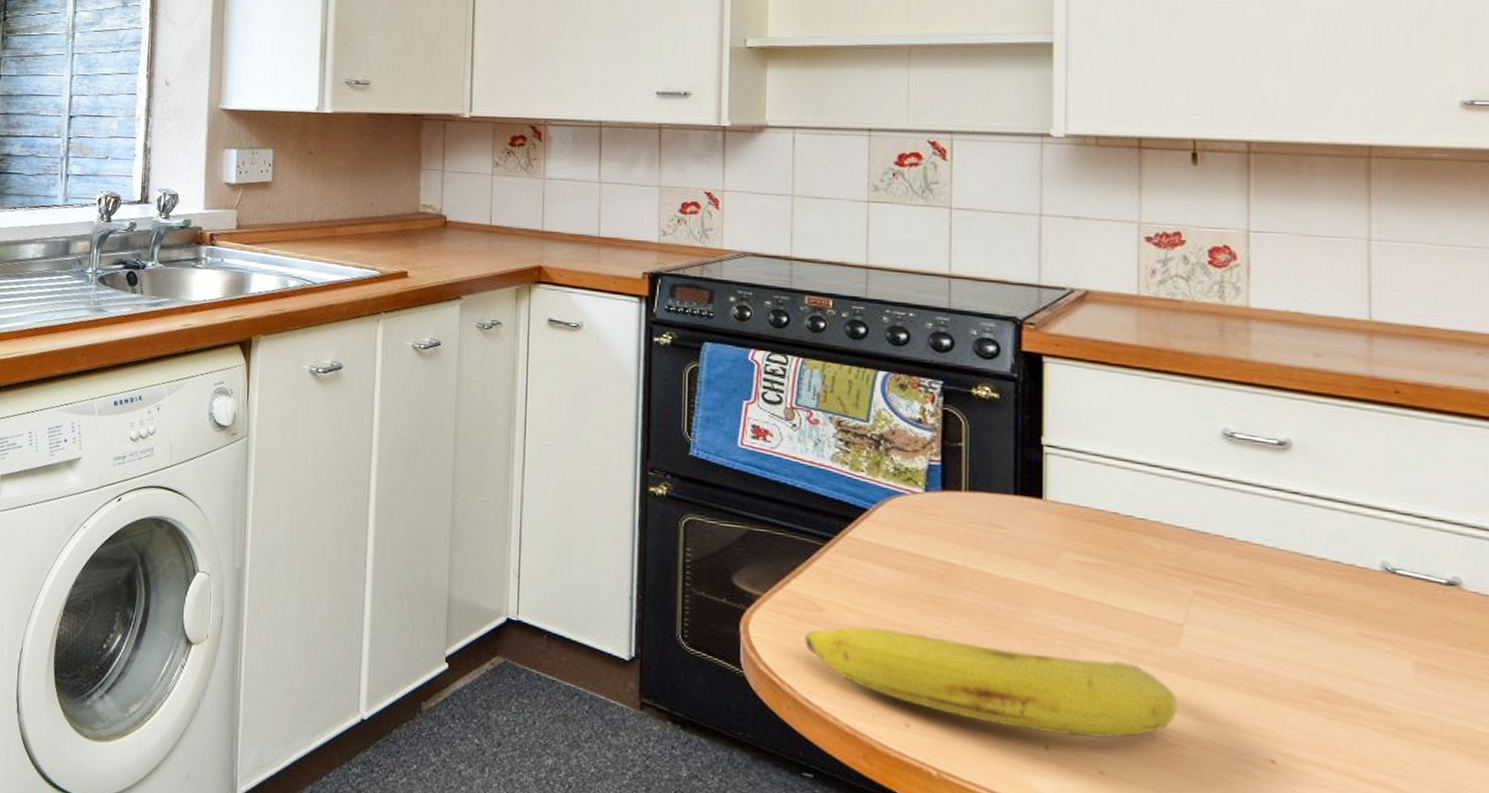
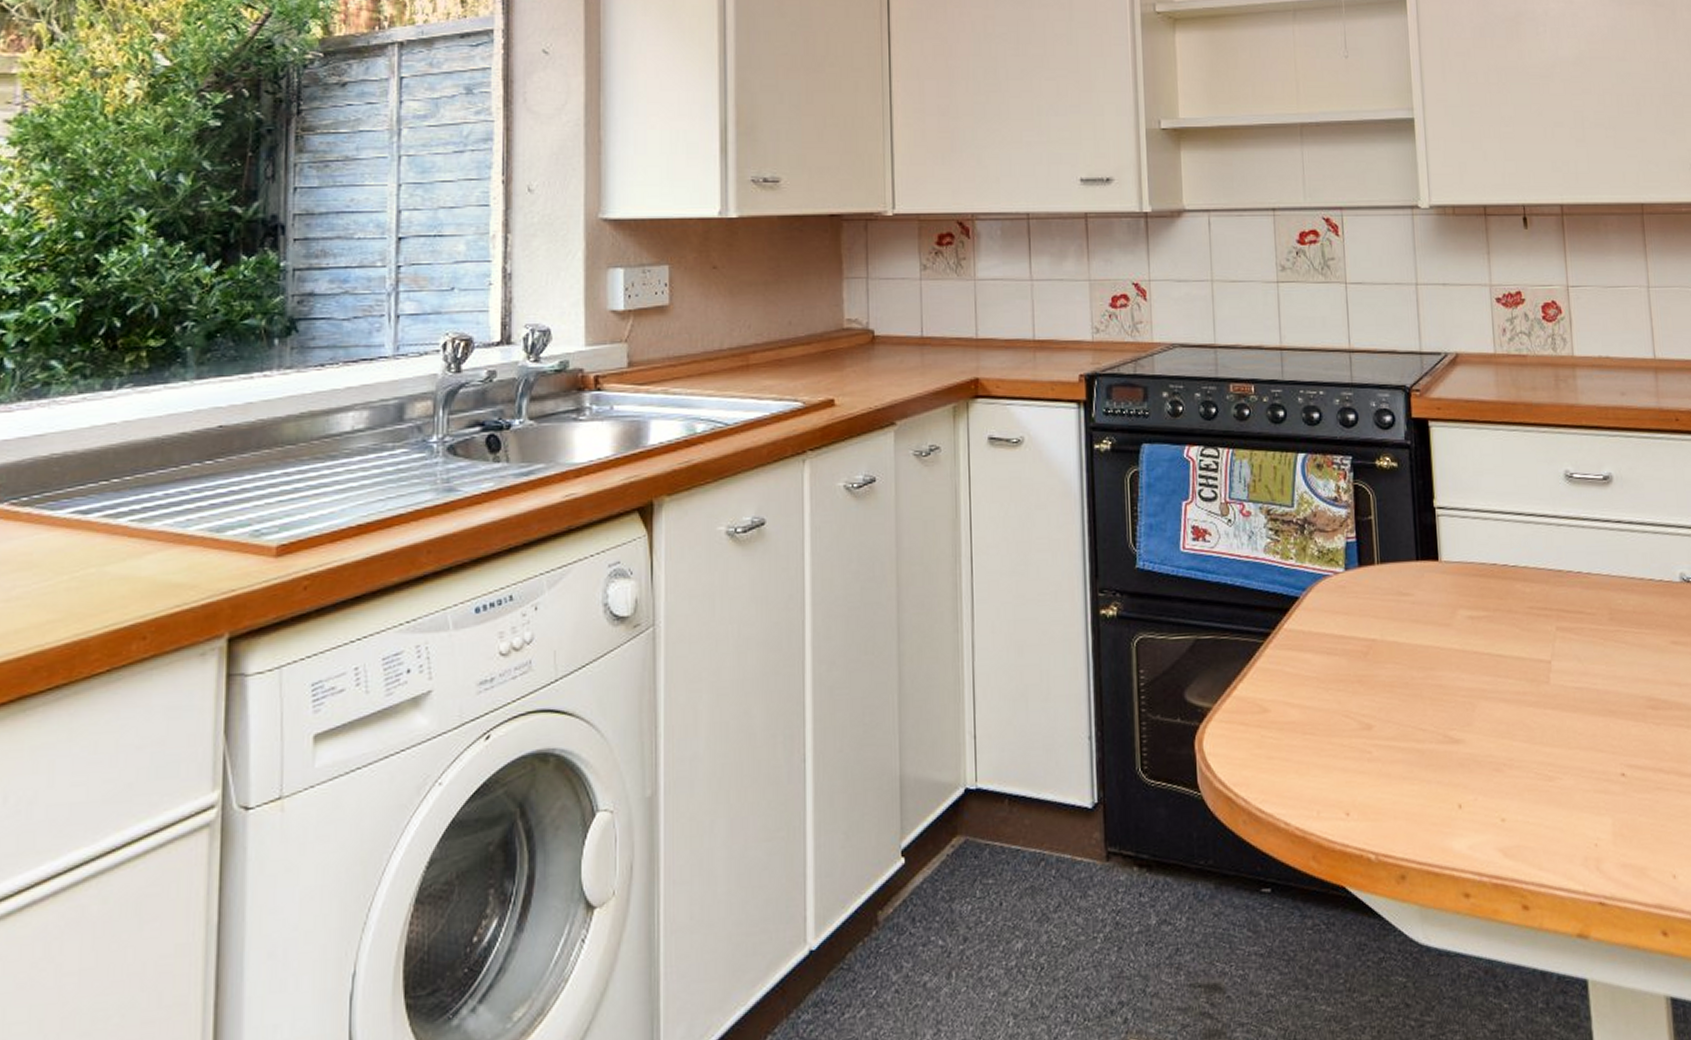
fruit: present [805,625,1179,738] -> none [1254,707,1554,794]

